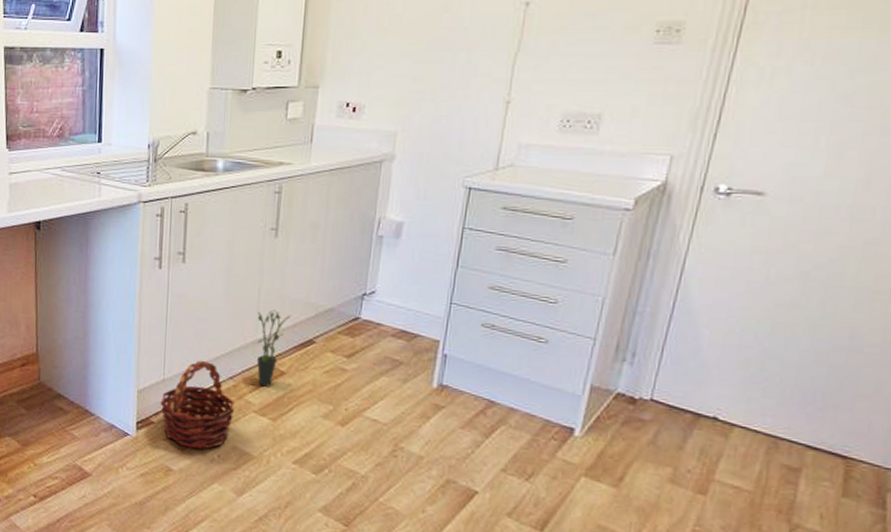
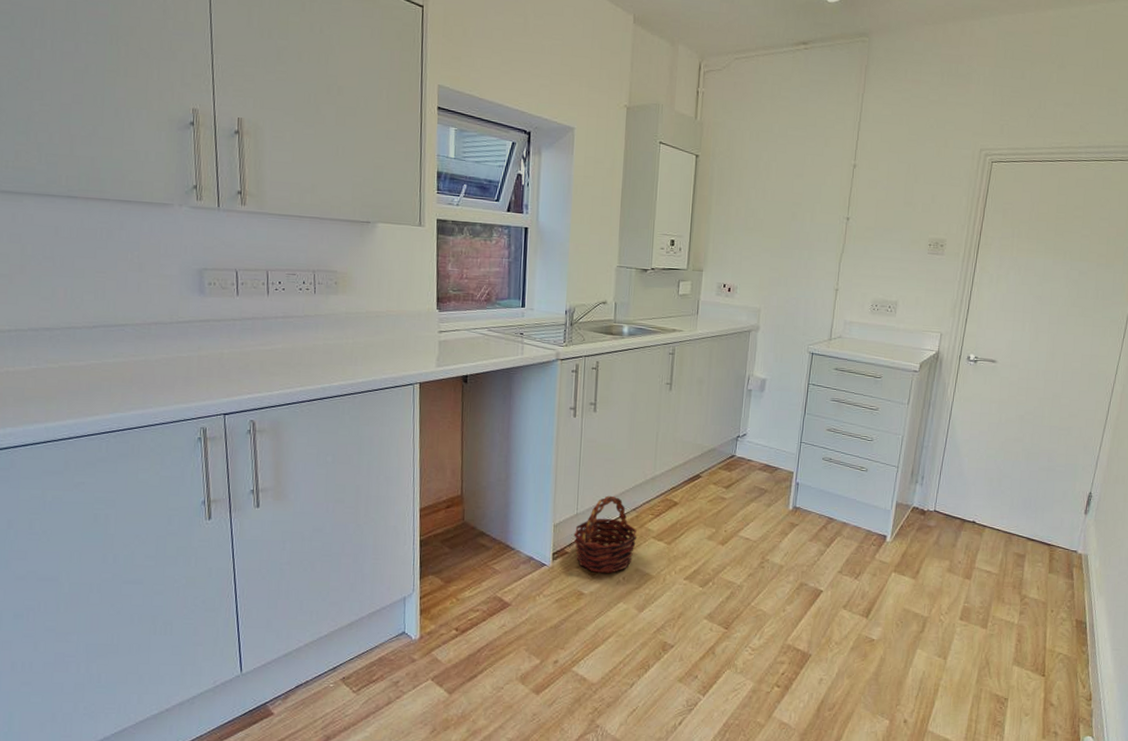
potted plant: present [257,310,291,387] -> none [655,450,682,516]

